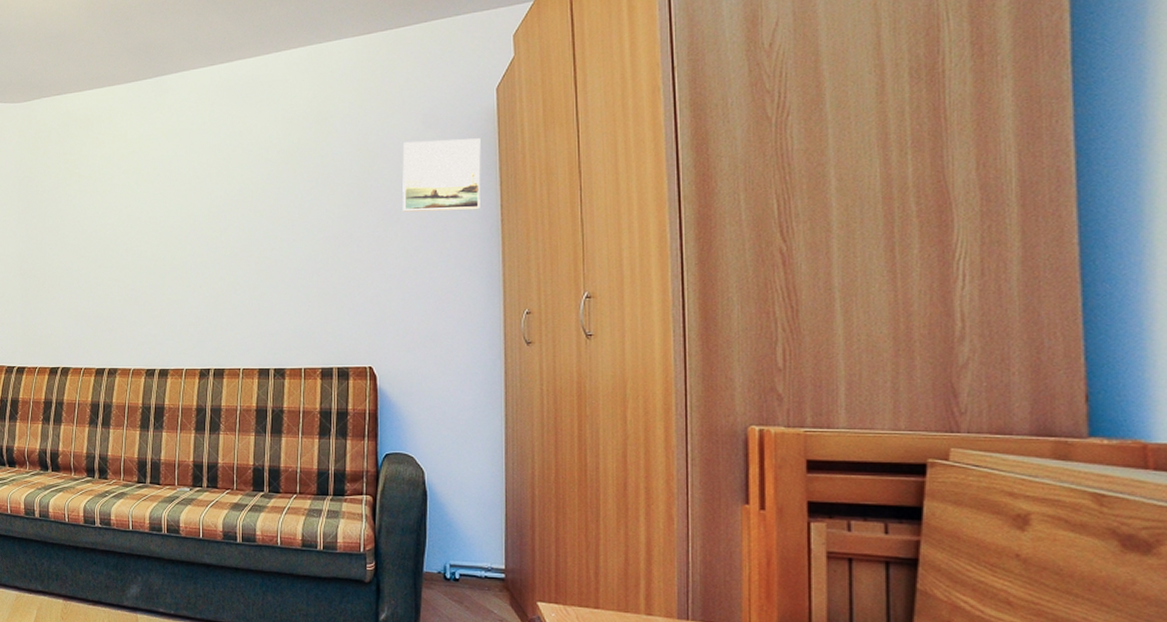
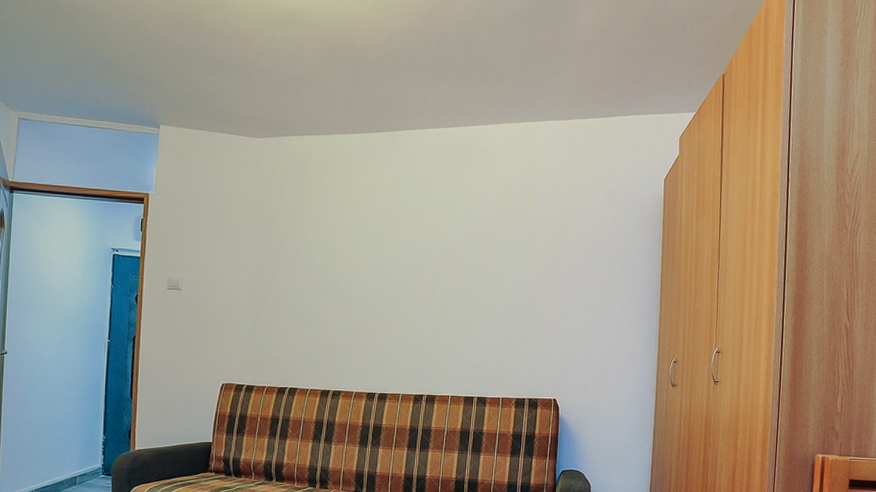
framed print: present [402,138,481,212] -> none [588,214,650,277]

